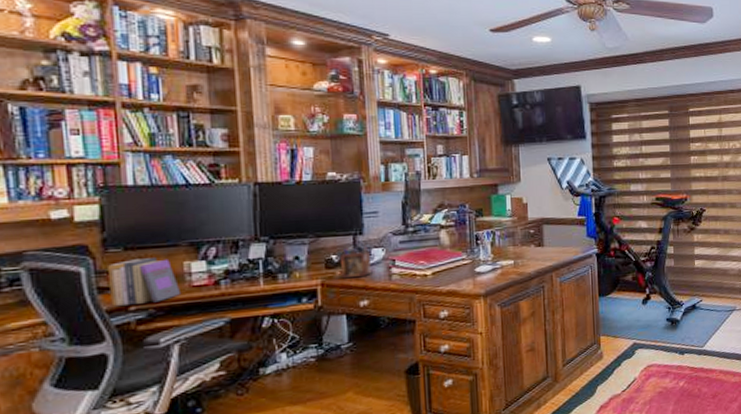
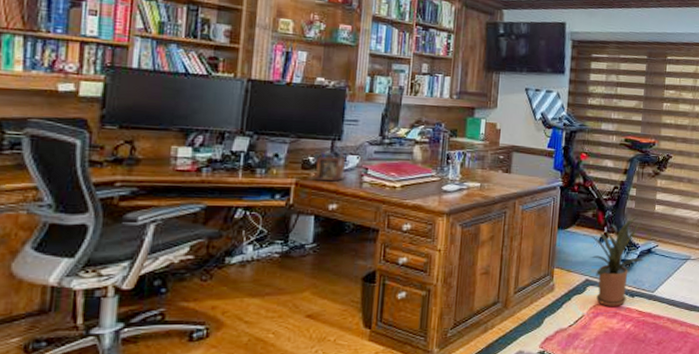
books: present [108,256,182,306] -> none [99,137,165,181]
house plant: none [625,275,690,367] -> present [583,217,645,308]

